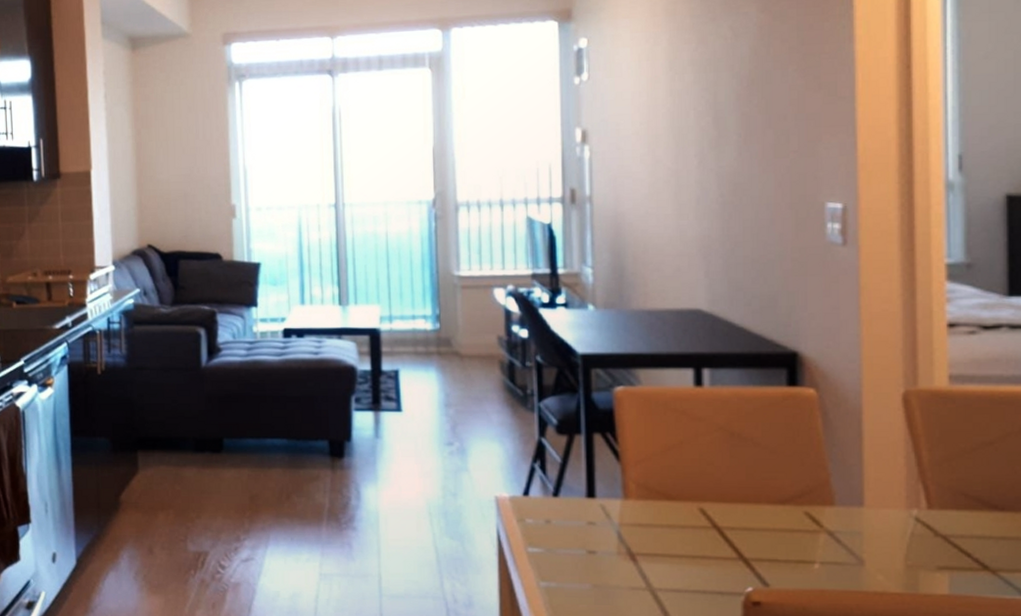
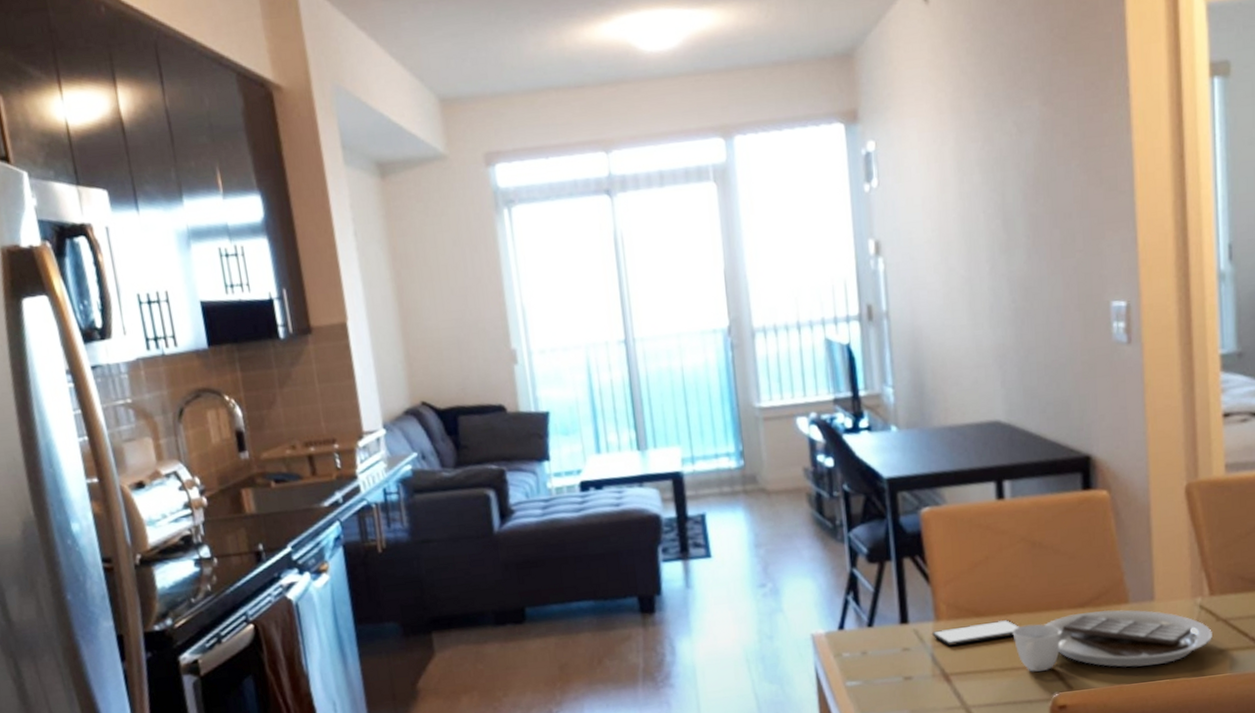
placemat: none [618,506,929,574] -> present [931,609,1212,672]

